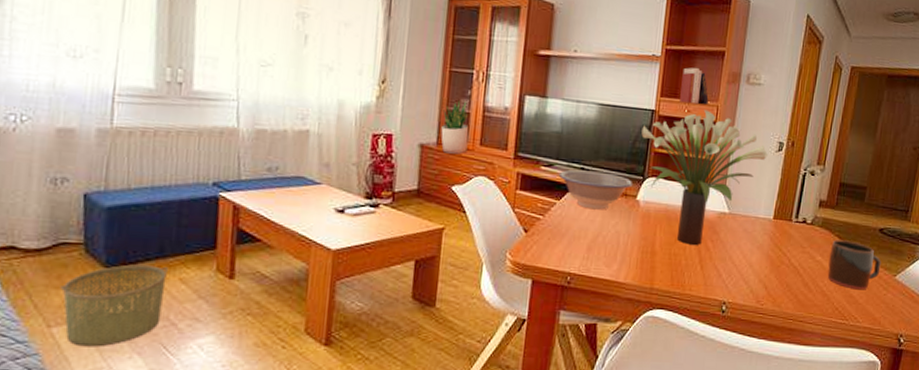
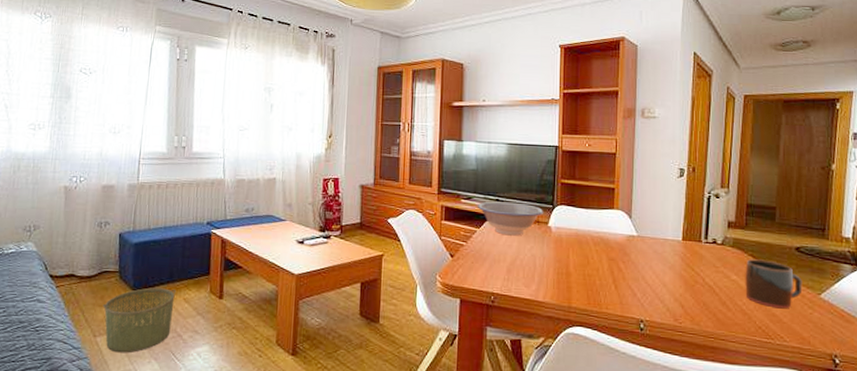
planter: present [441,101,469,154] -> none [377,148,399,192]
flower arrangement: present [641,110,768,245] -> none [548,143,670,266]
books: present [680,67,709,106] -> none [580,107,607,139]

